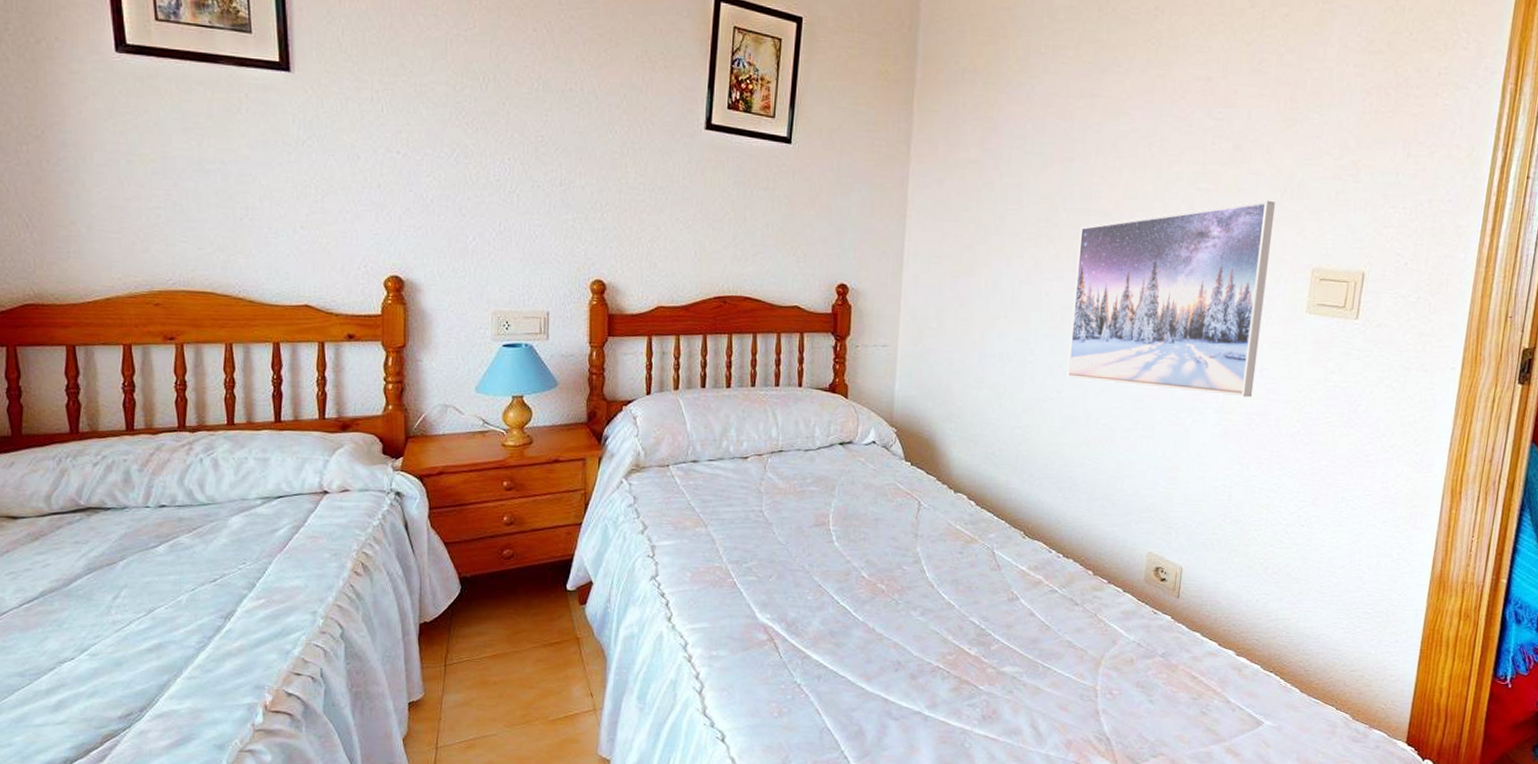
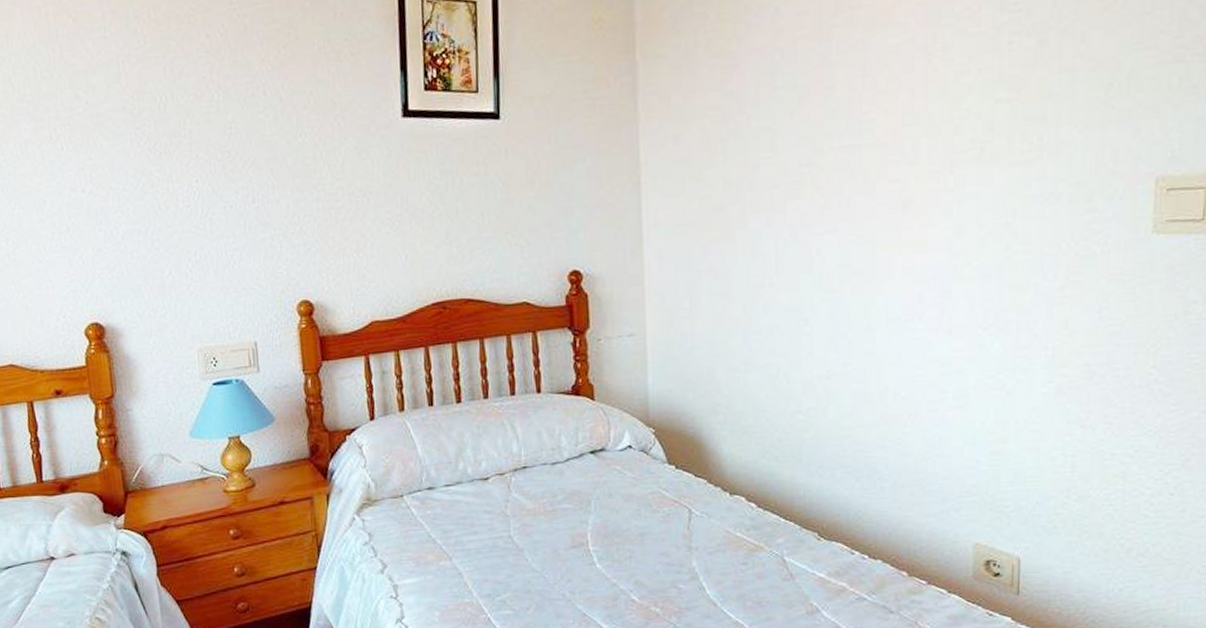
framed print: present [1067,200,1276,398] -> none [851,101,1100,348]

